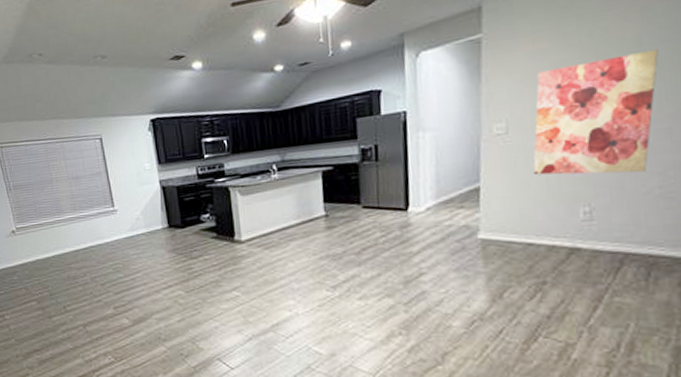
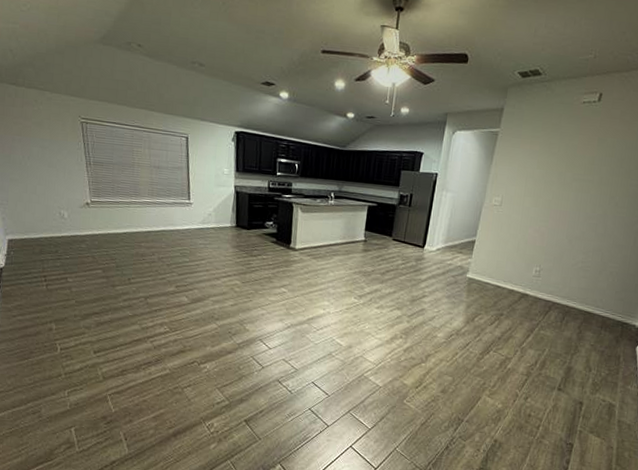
wall art: present [533,48,659,176] -> none [511,166,602,251]

